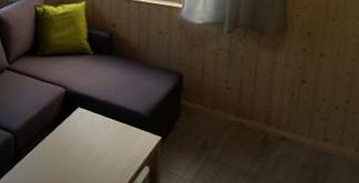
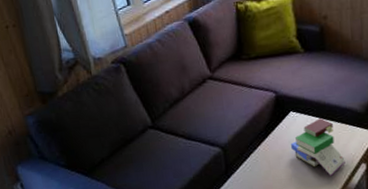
book: none [77,117,129,174] -> present [291,118,345,176]

